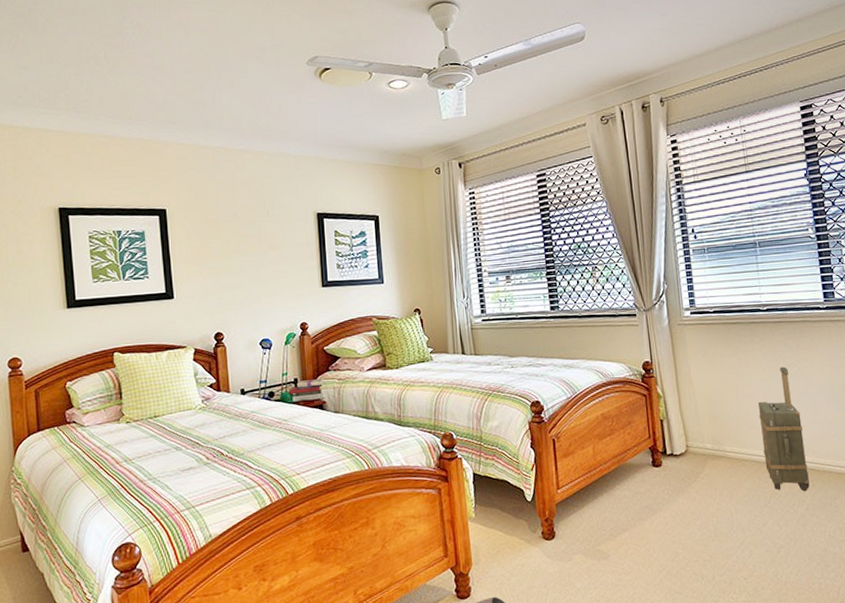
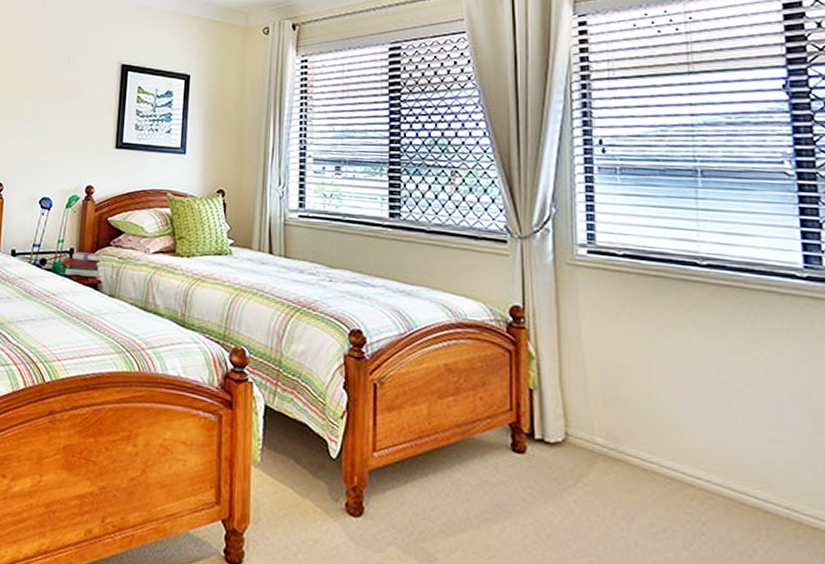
suitcase: present [757,366,810,492] -> none [682,350,762,543]

